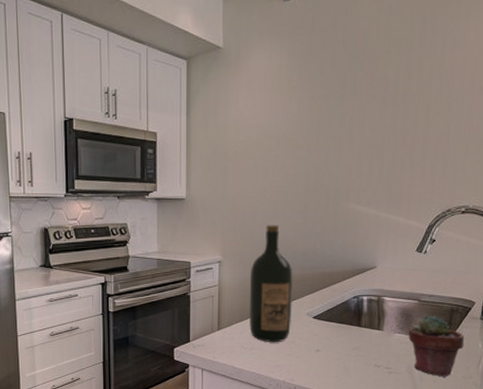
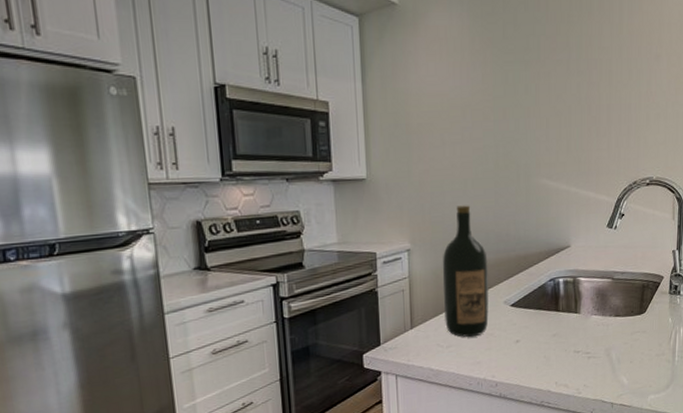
potted succulent: present [408,315,465,377] -> none [604,293,656,357]

